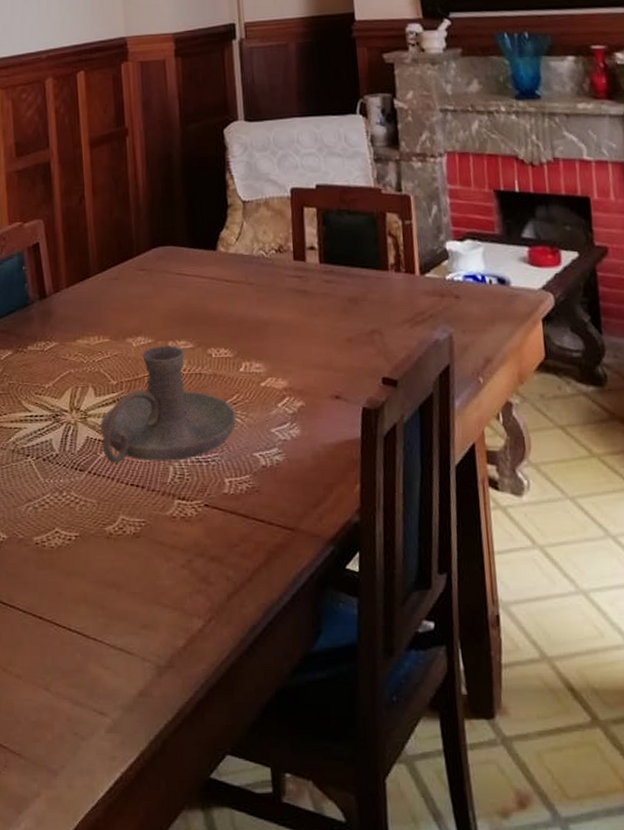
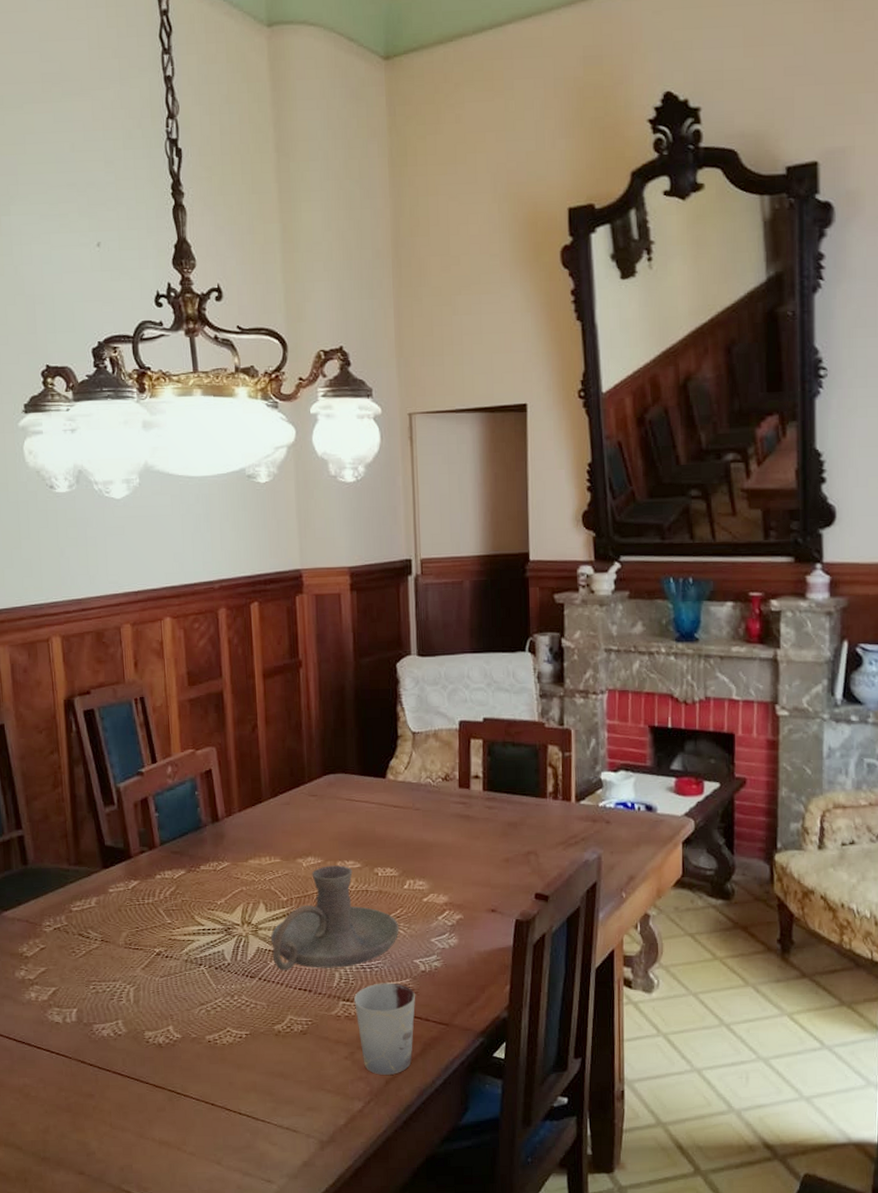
cup: none [189,479,257,588] -> present [353,982,416,1075]

